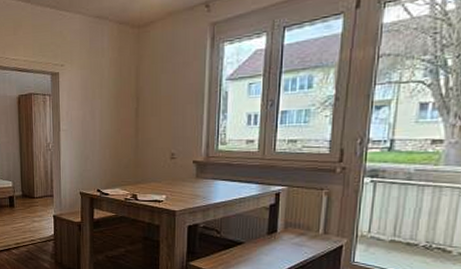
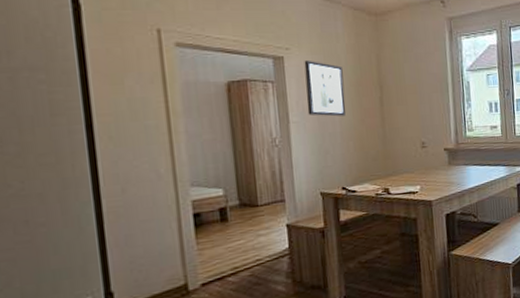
wall art: none [74,74,106,126] -> present [304,59,346,117]

